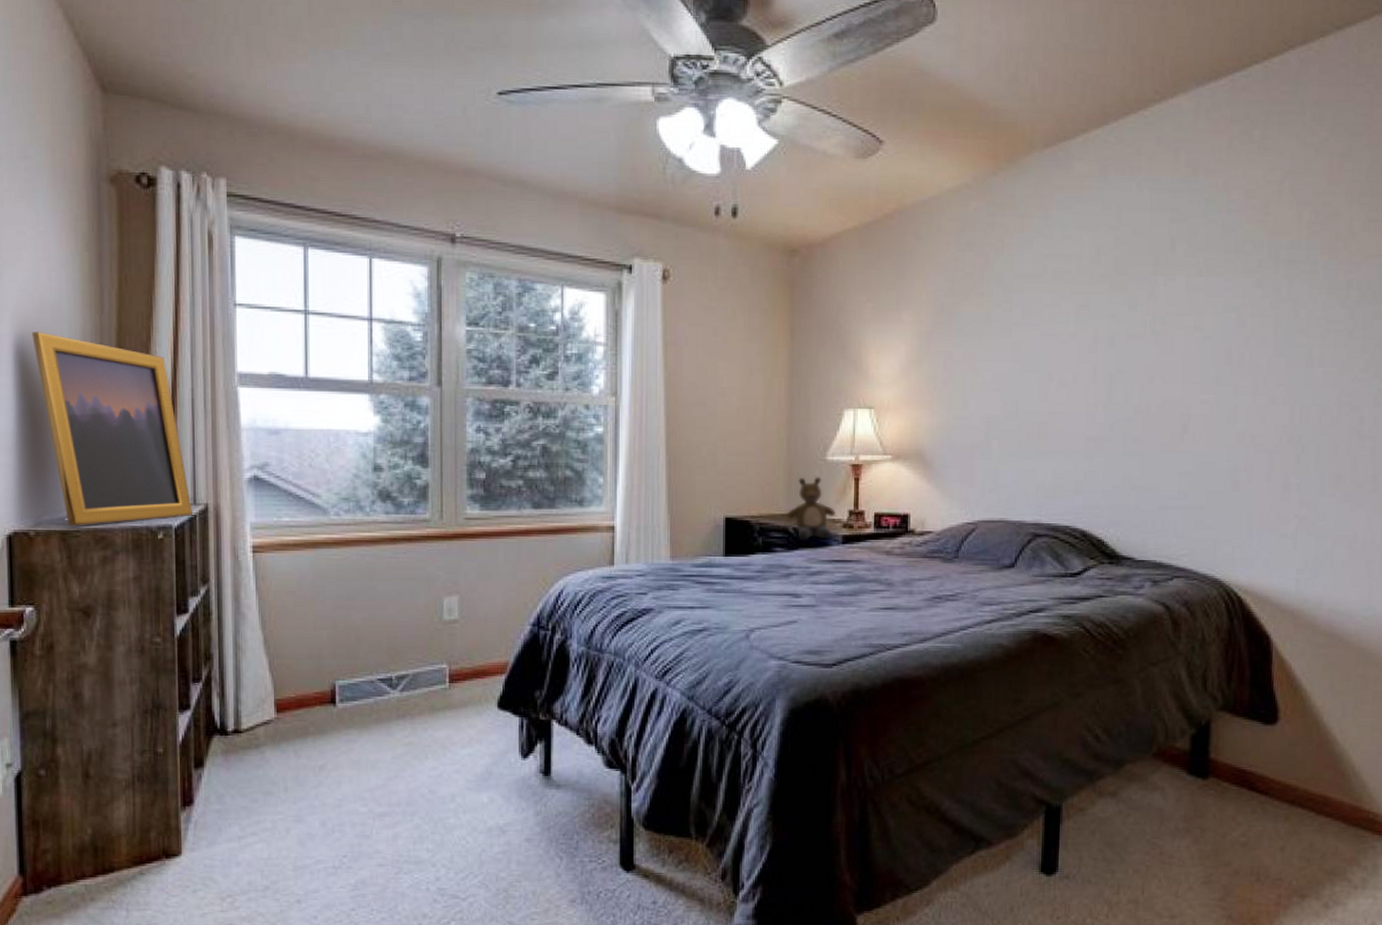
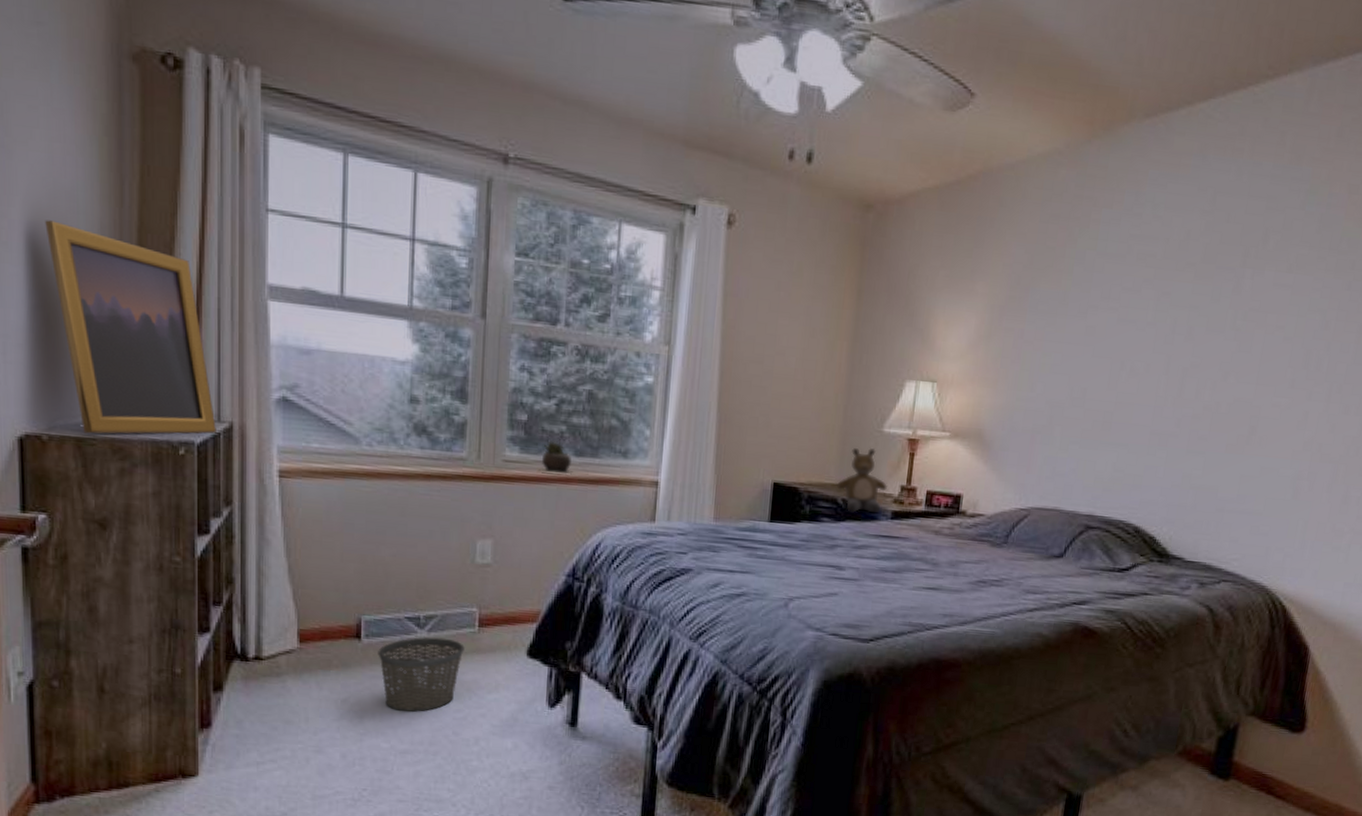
basket: none [353,697,436,774] -> present [378,637,465,712]
succulent plant: none [498,494,532,527] -> present [538,439,573,475]

